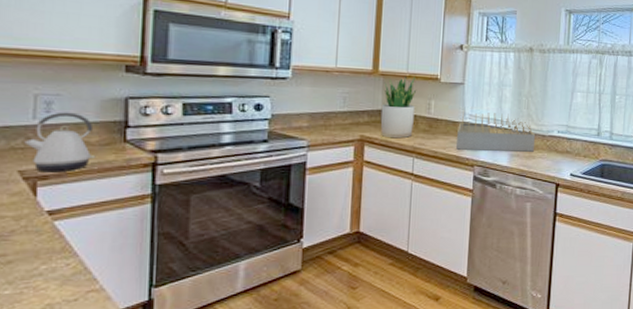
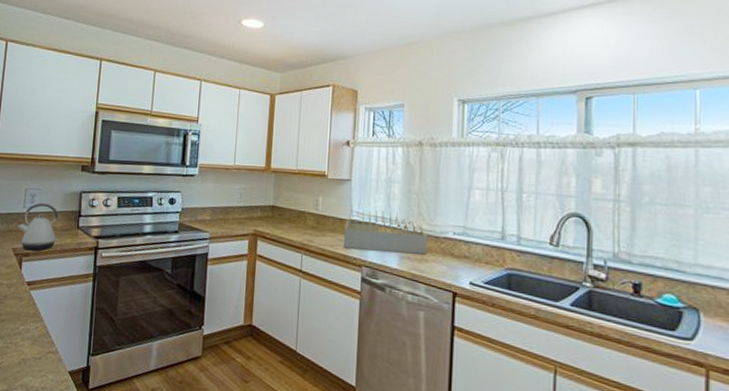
planter: present [380,76,417,139] -> none [272,173,306,234]

